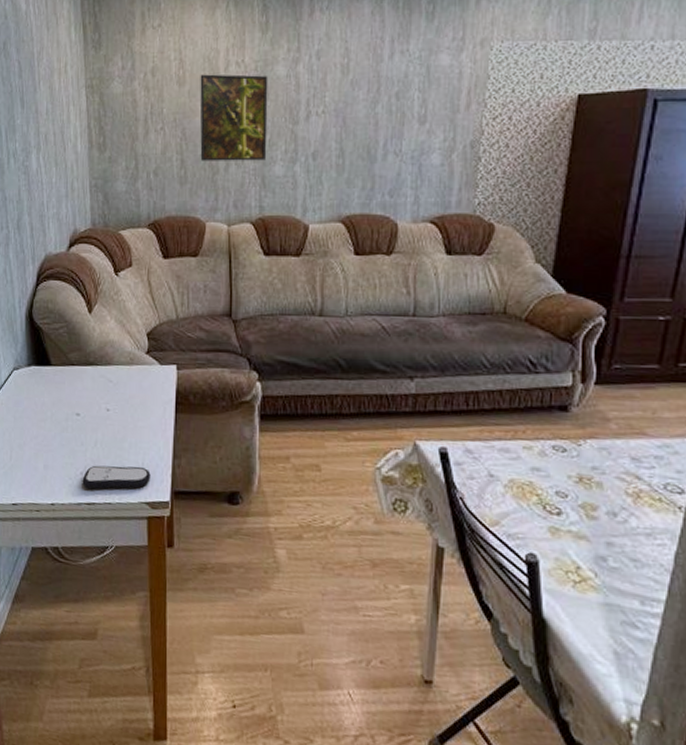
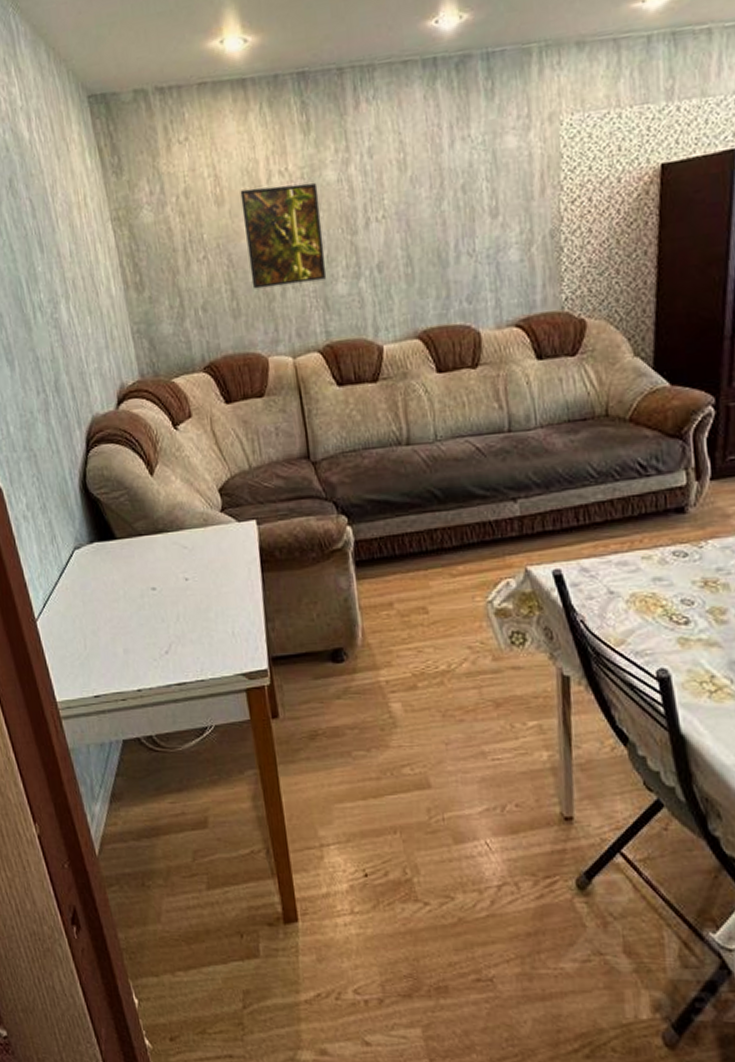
remote control: present [82,465,151,489] -> none [168,636,244,667]

